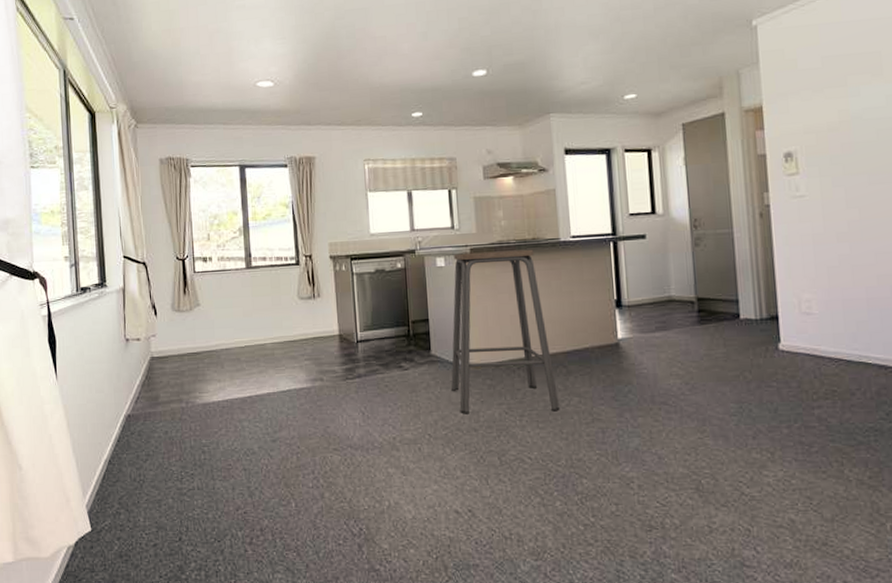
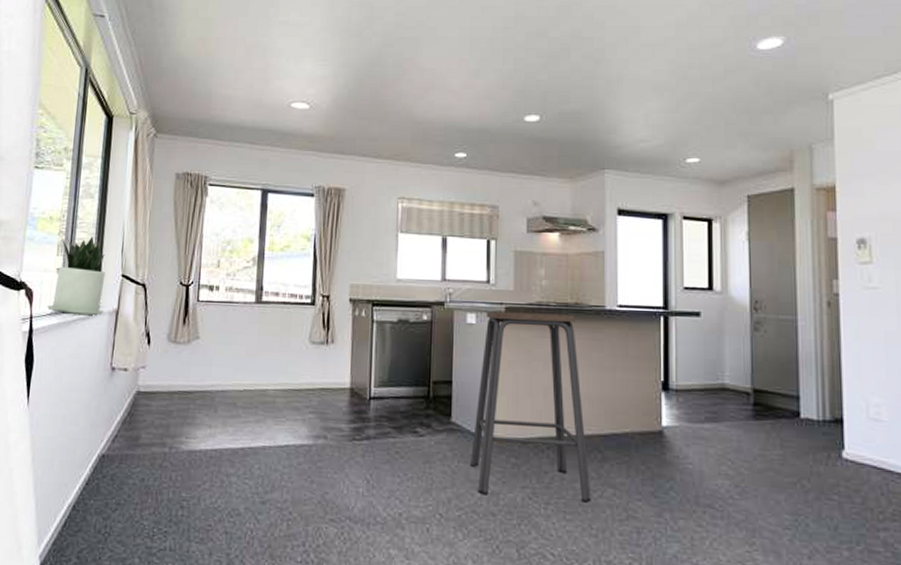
planter: none [60,225,112,296] -> present [46,237,106,316]

